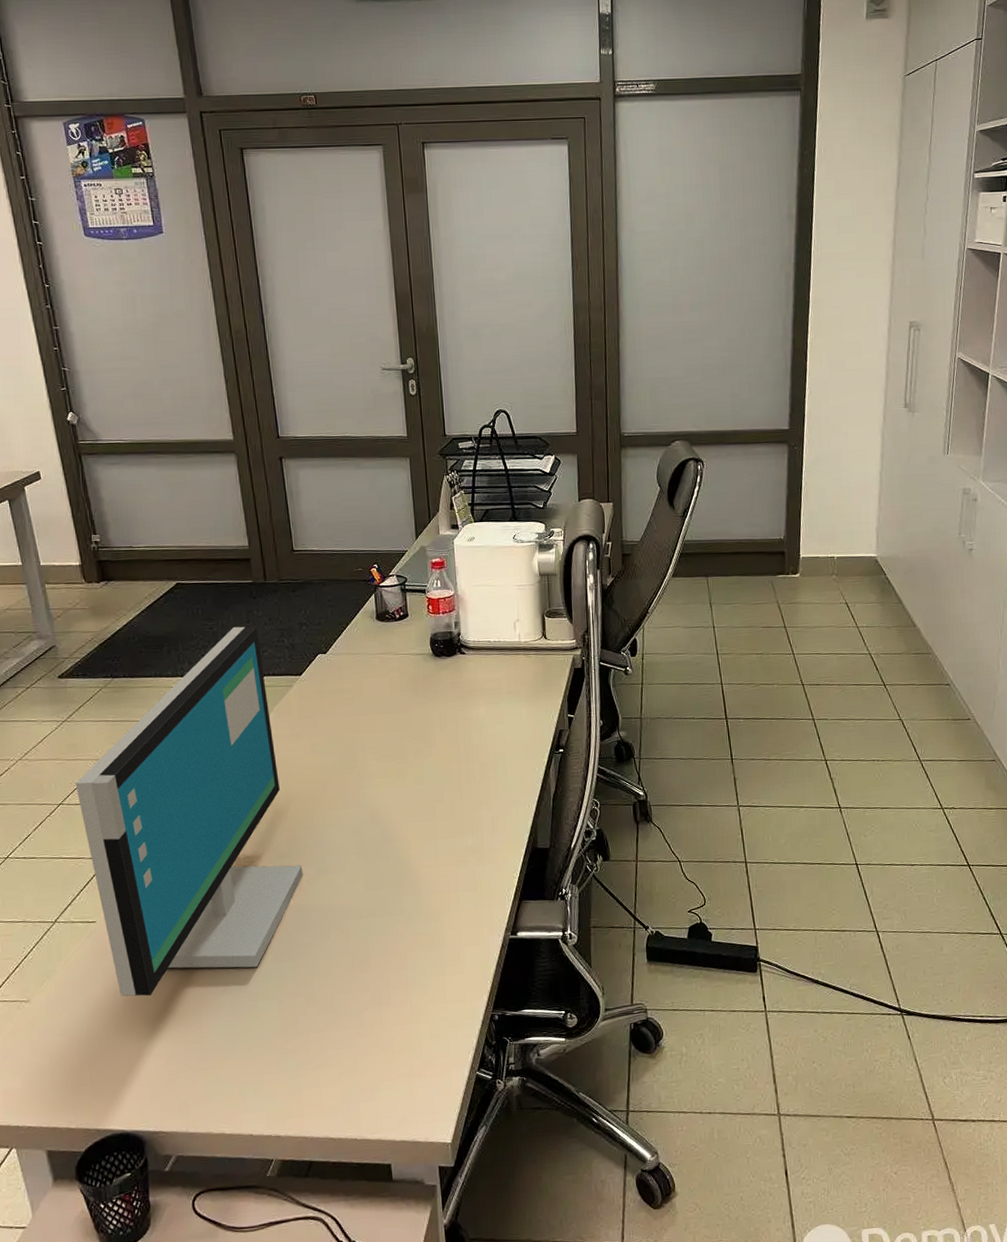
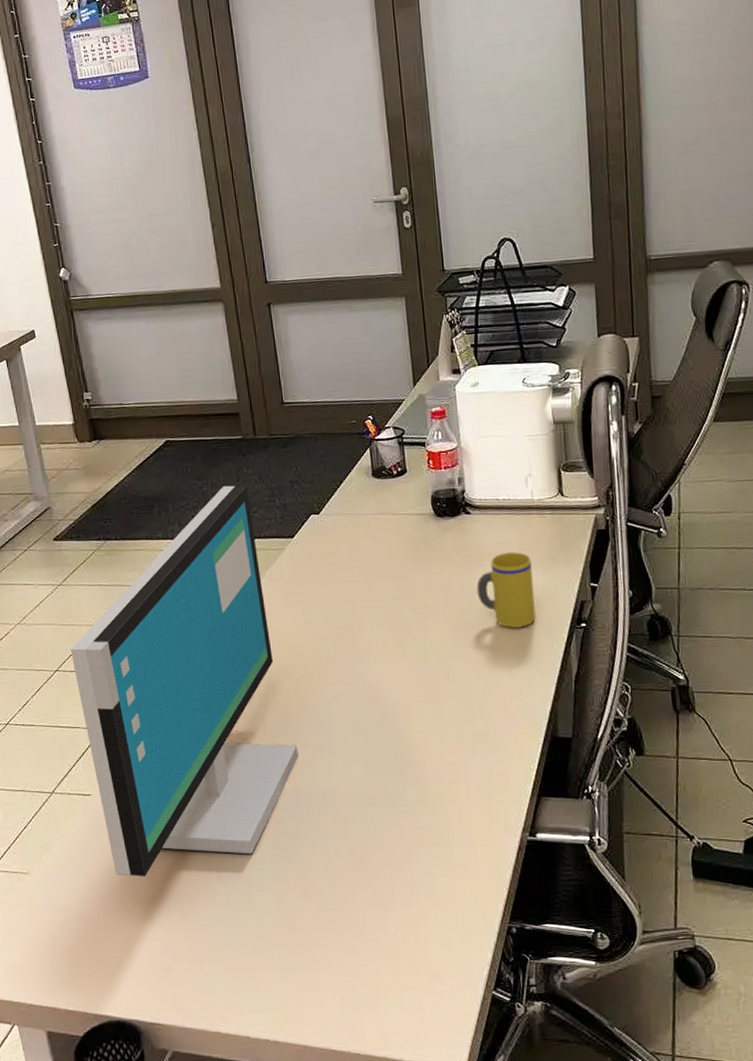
mug: none [469,687,521,755] -> present [476,552,536,628]

